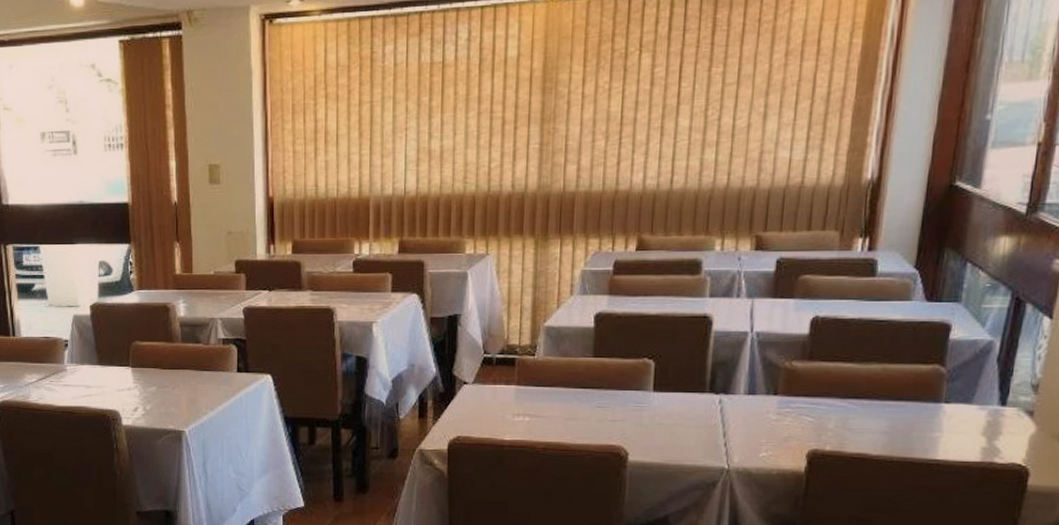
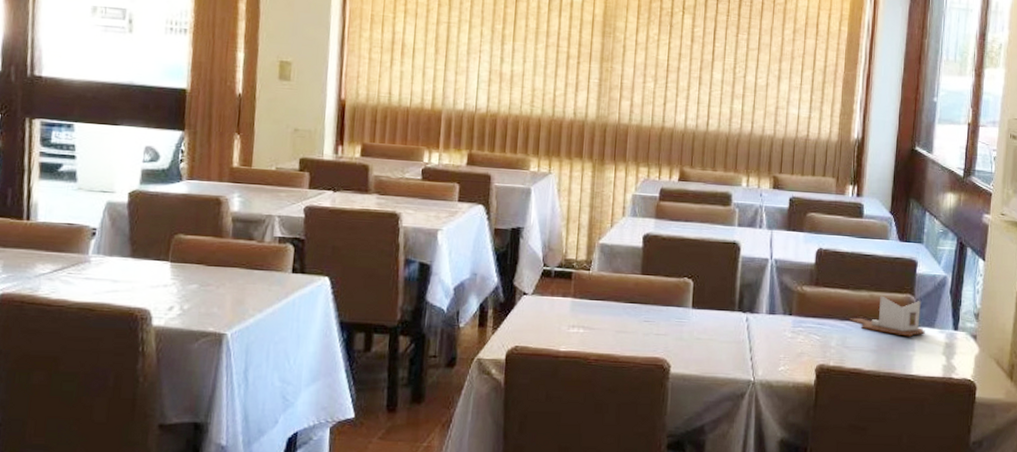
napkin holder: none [852,368,959,415] -> present [849,295,925,337]

